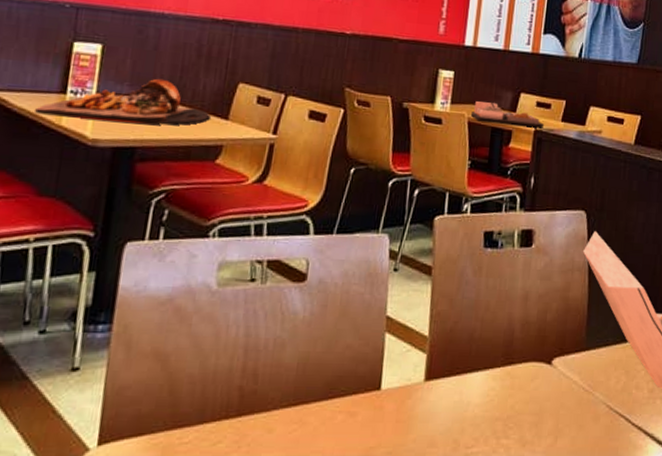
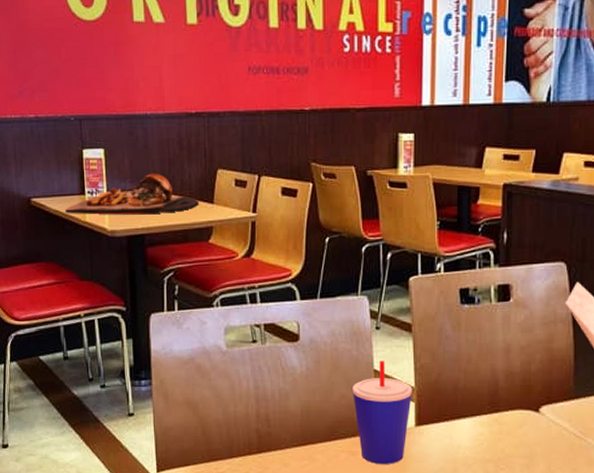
beverage cup: none [359,306,426,426] -> present [352,361,412,464]
food tray: present [471,101,545,130] -> none [436,160,514,183]

